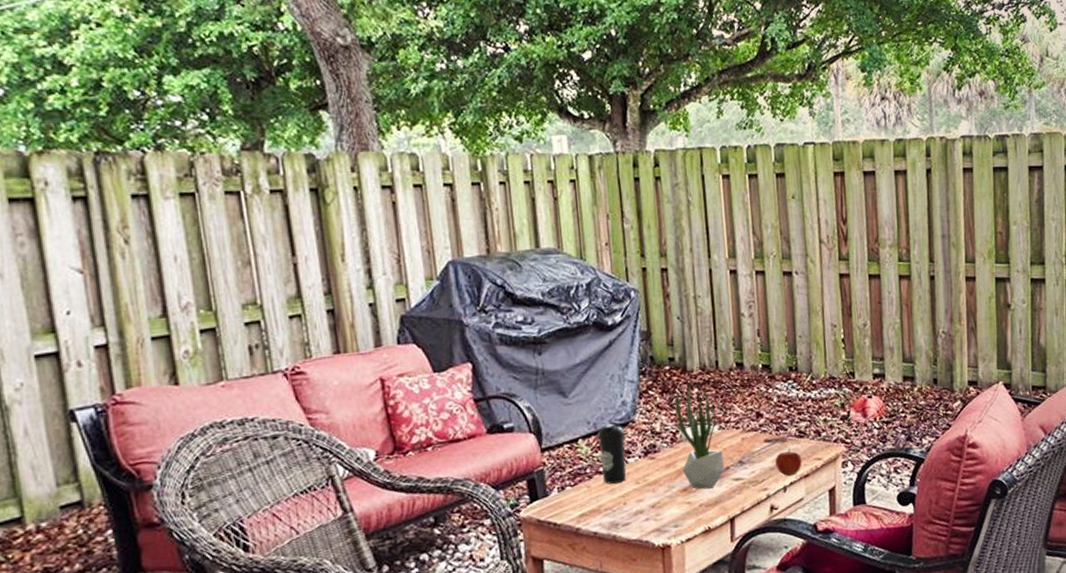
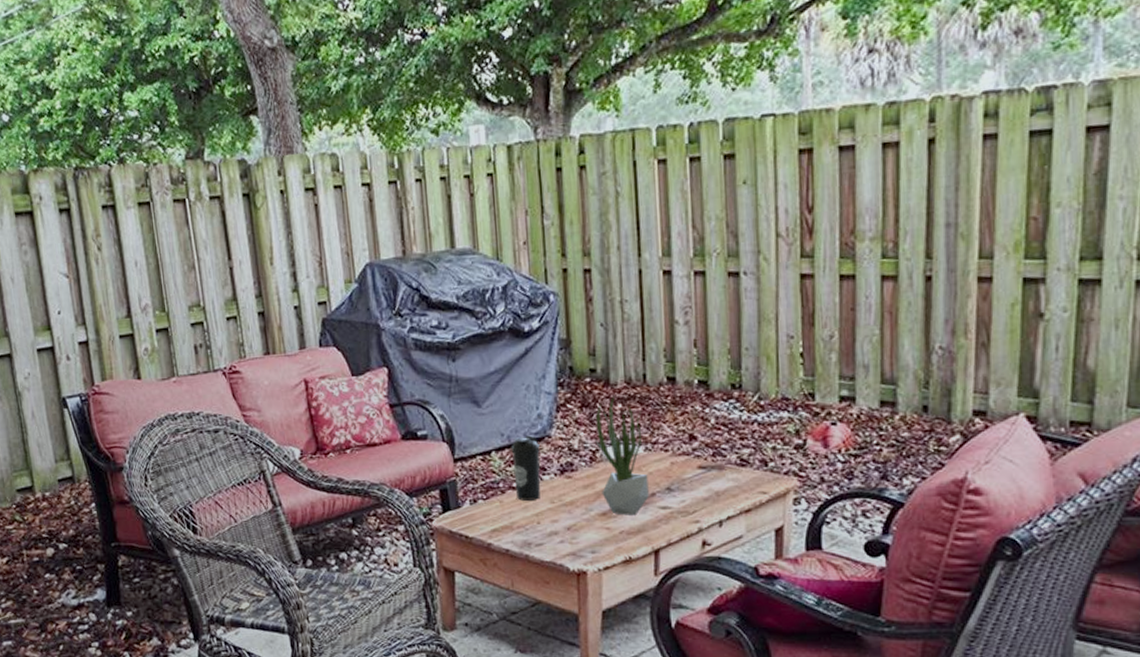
apple: present [775,448,802,477] -> none [710,477,743,510]

